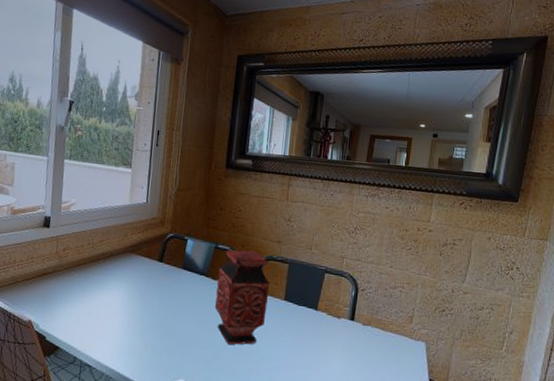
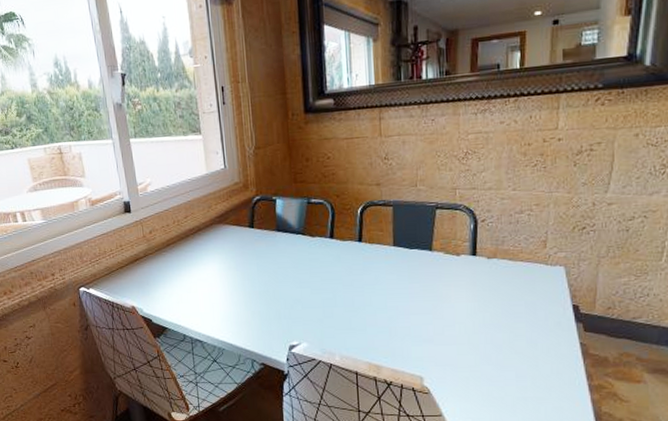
vase: present [215,249,270,345] -> none [315,198,375,301]

